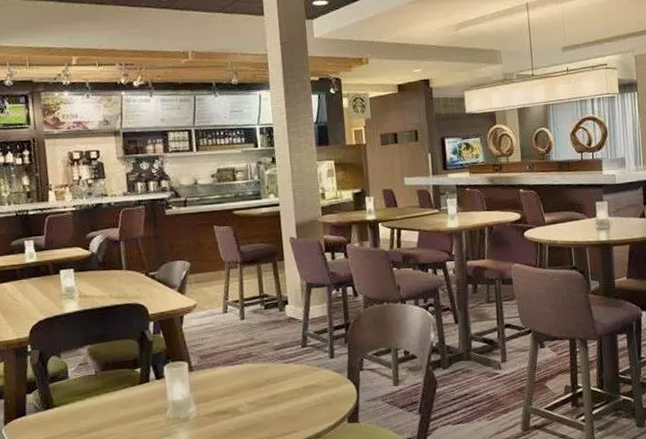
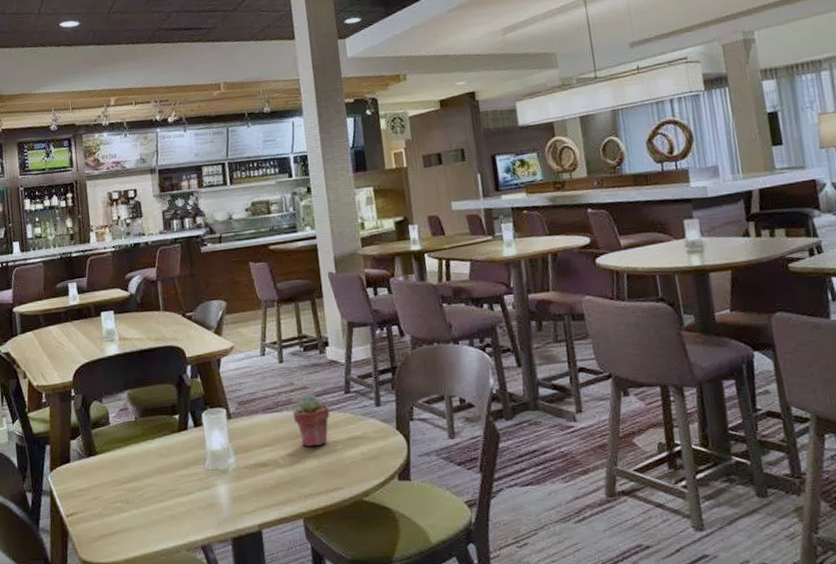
potted succulent: none [252,348,288,396] -> present [293,395,330,447]

